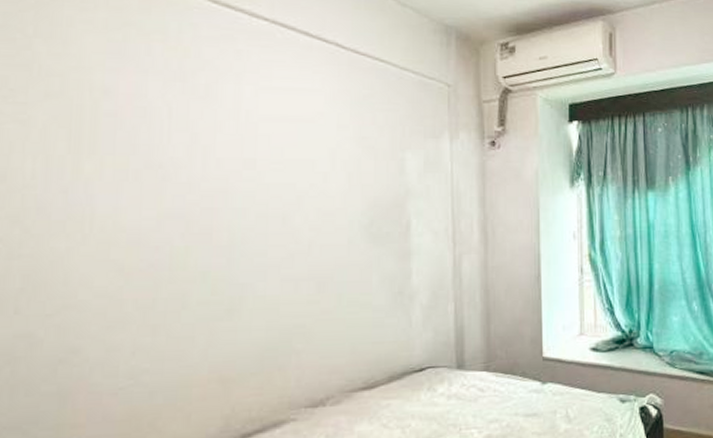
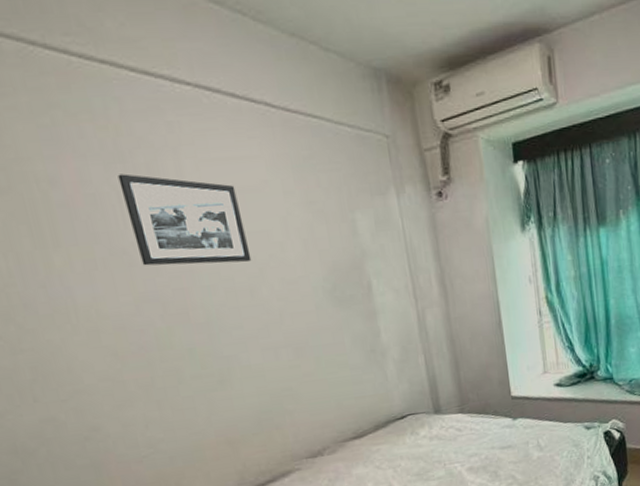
picture frame: none [174,92,292,189] -> present [118,173,252,266]

